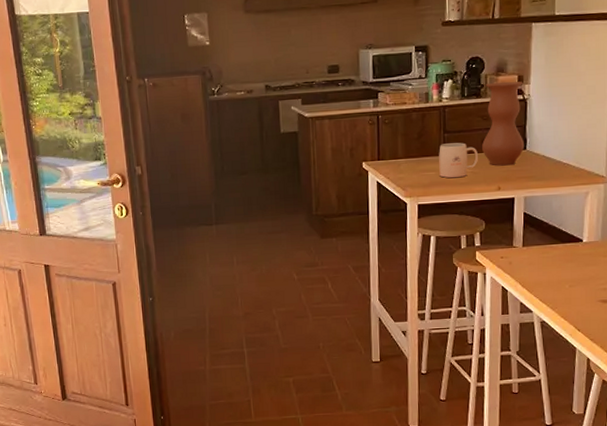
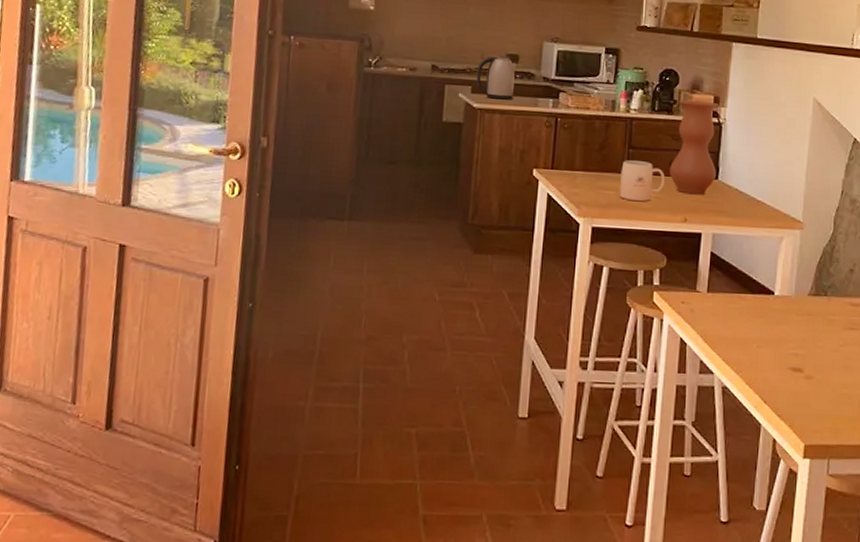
kettle: none [304,68,338,107] -> present [476,55,517,100]

